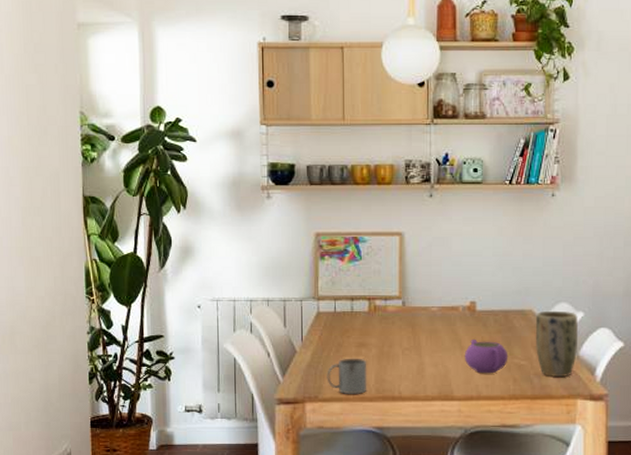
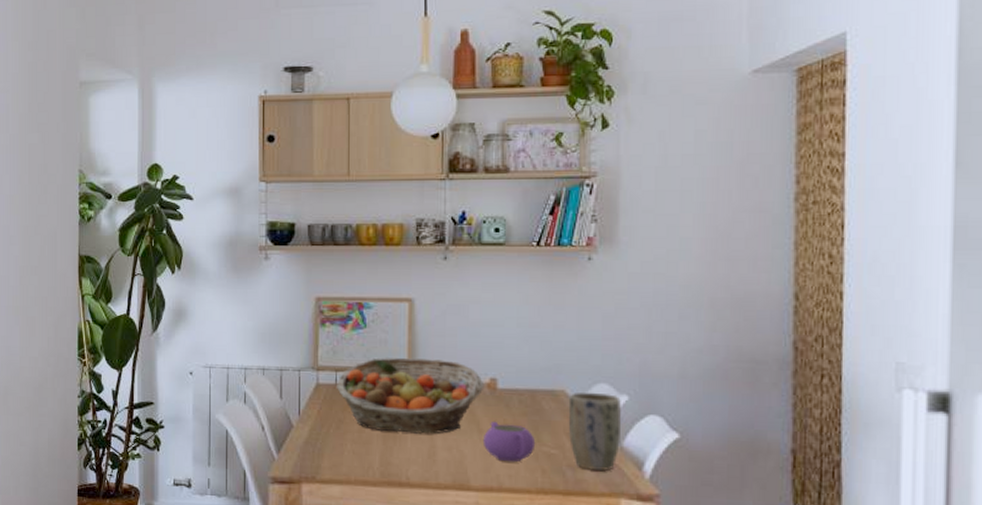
mug: present [327,358,367,394] -> none [325,435,371,477]
fruit basket: none [336,287,464,353] -> present [337,358,483,434]

